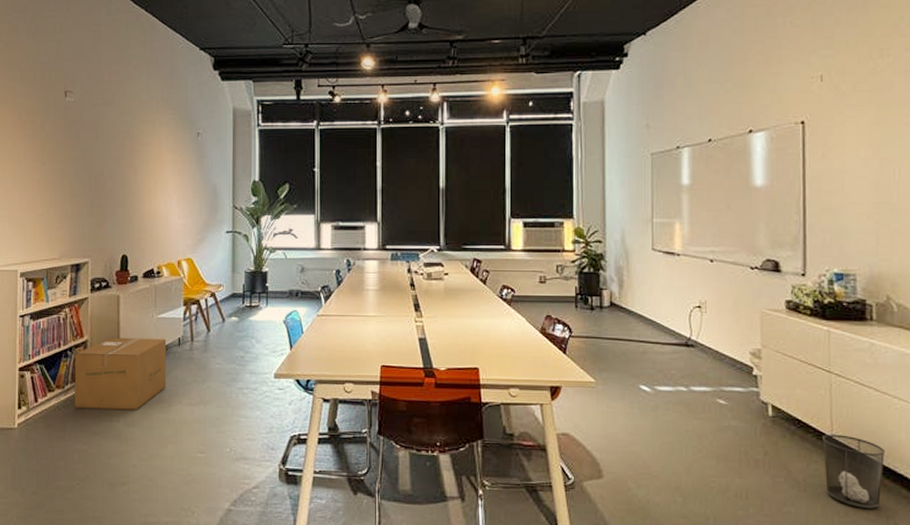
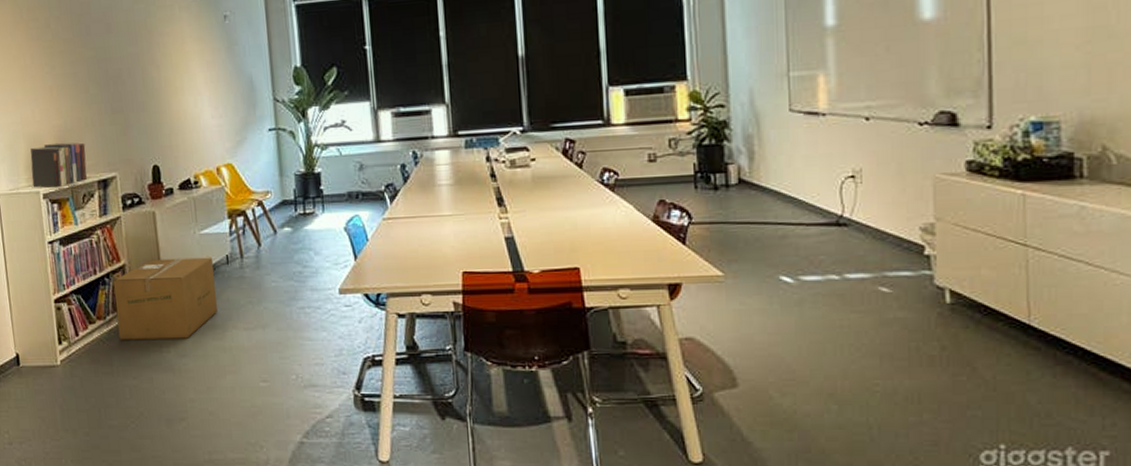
books: none [12,229,64,269] -> present [30,142,87,188]
waste bin: present [823,434,885,510] -> none [1017,321,1099,409]

